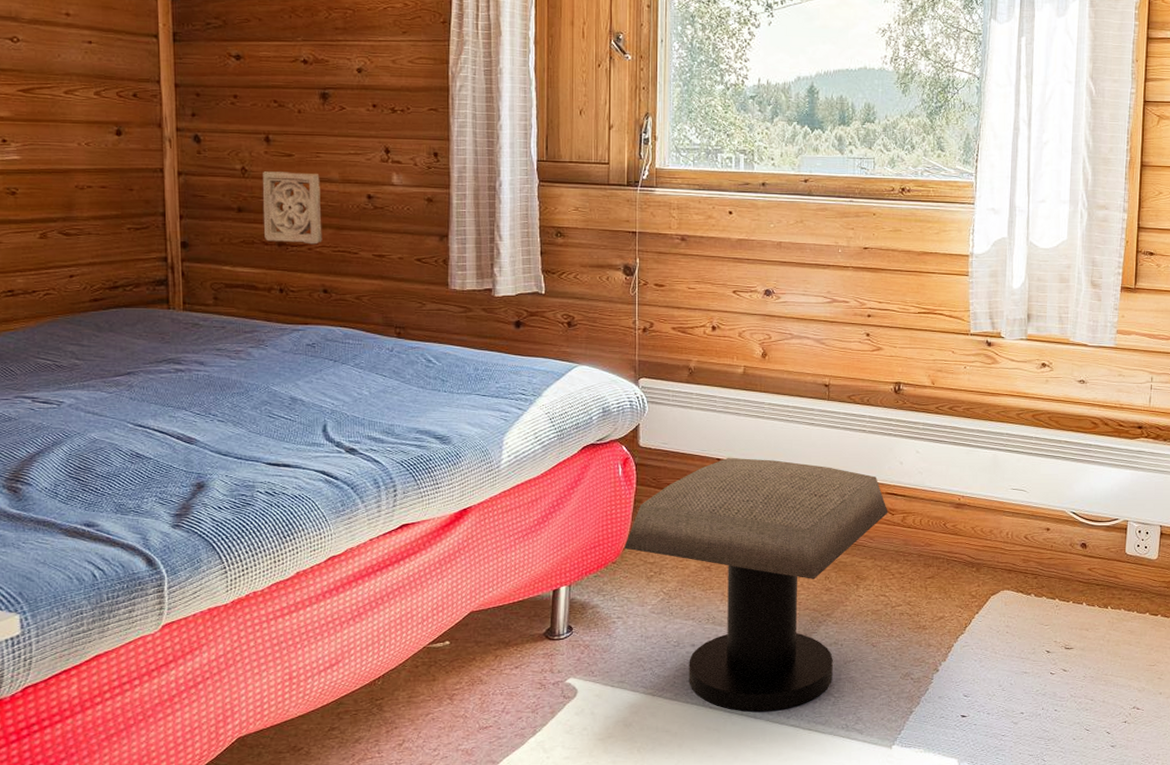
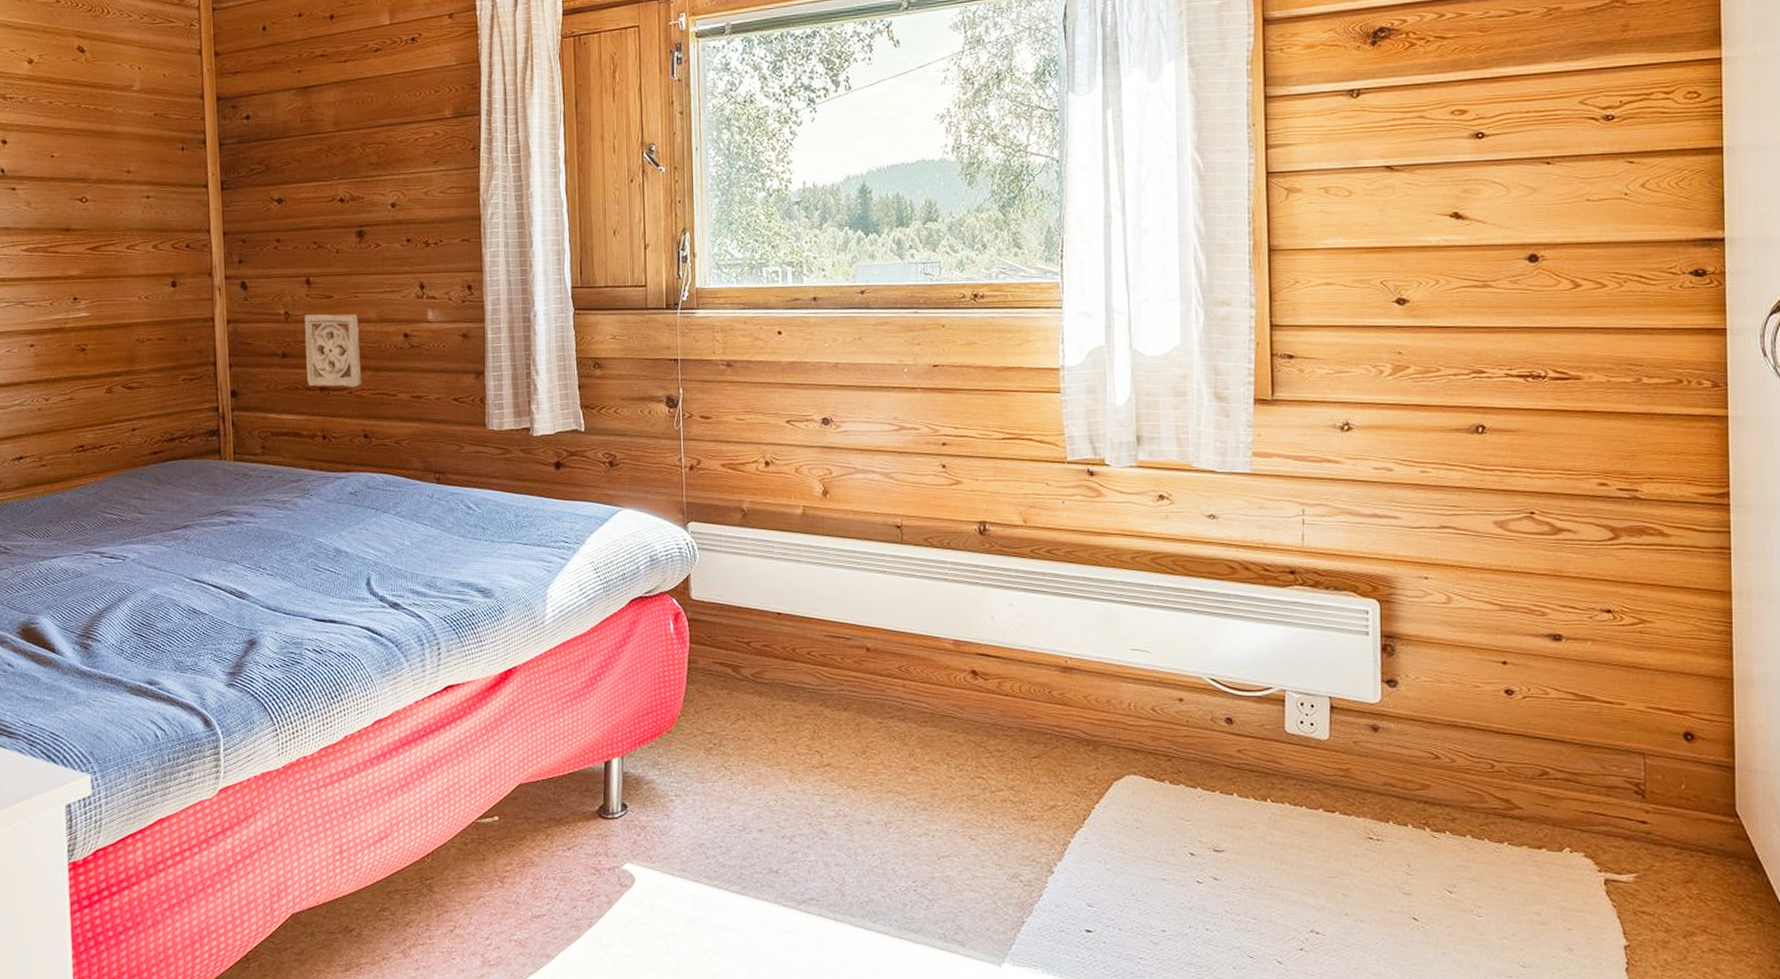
stool: present [624,457,888,712] -> none [679,611,980,913]

